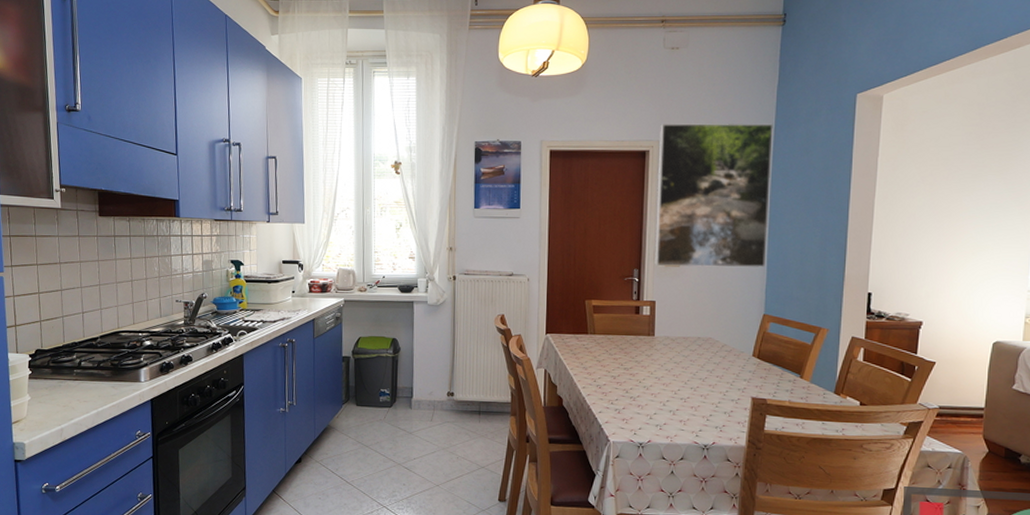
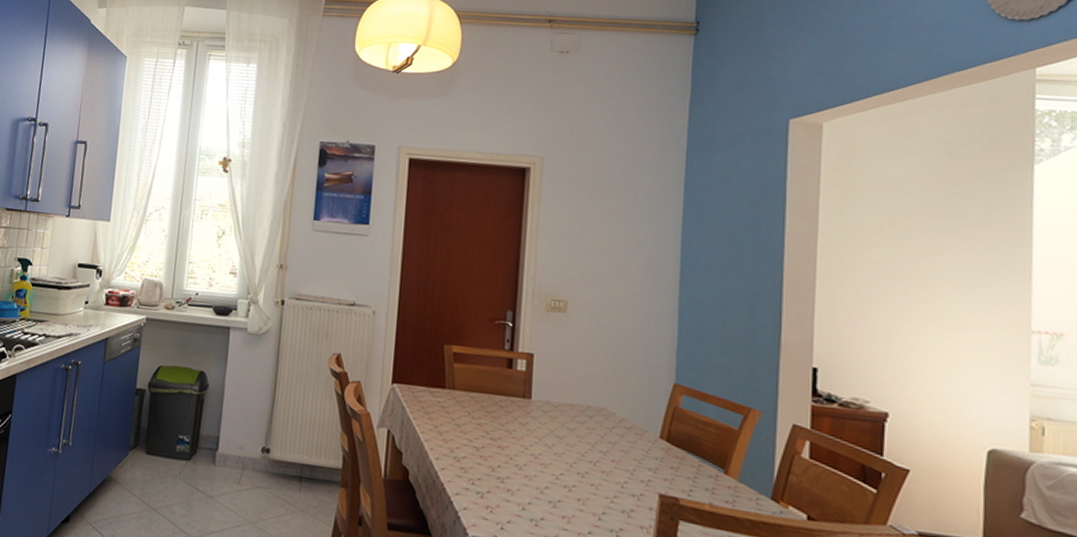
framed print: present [654,123,773,267] -> none [533,138,685,323]

